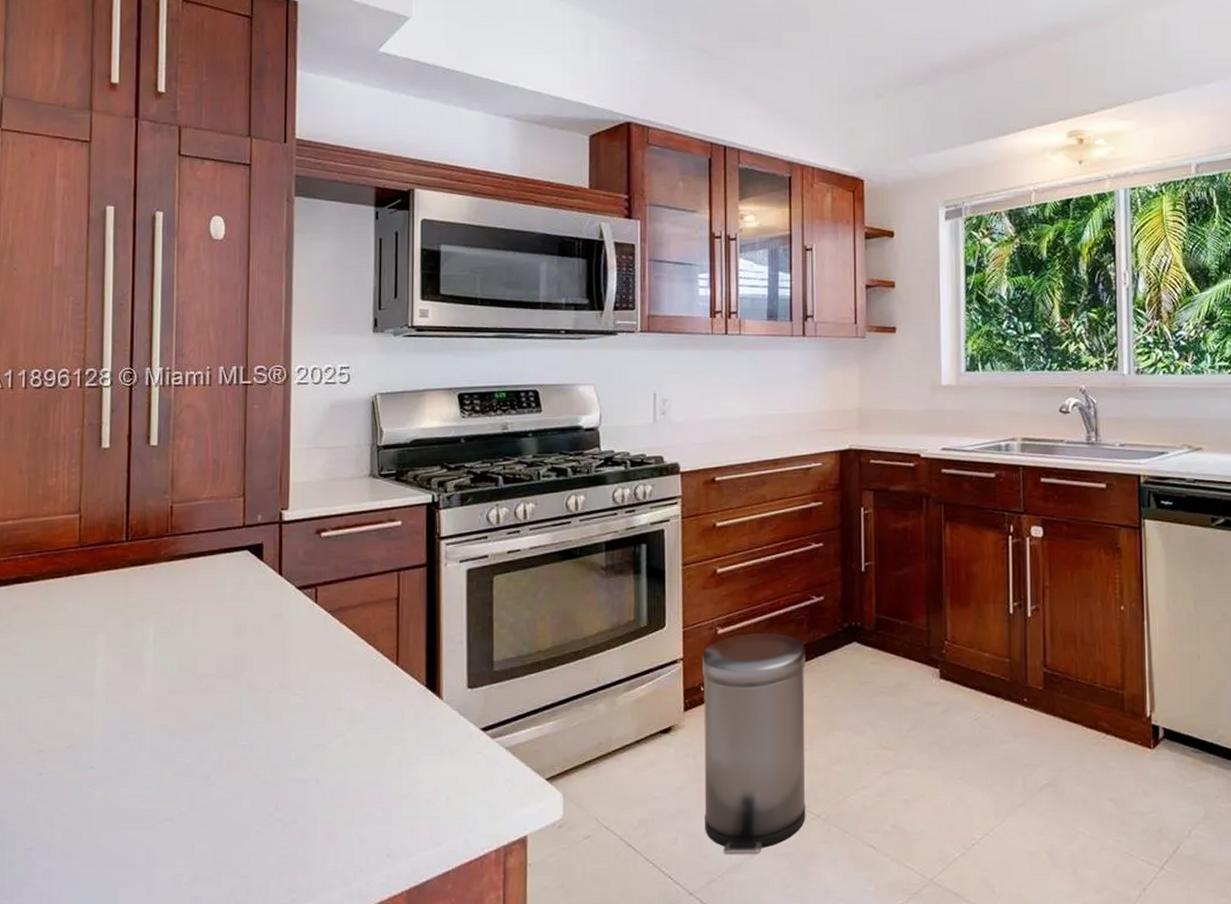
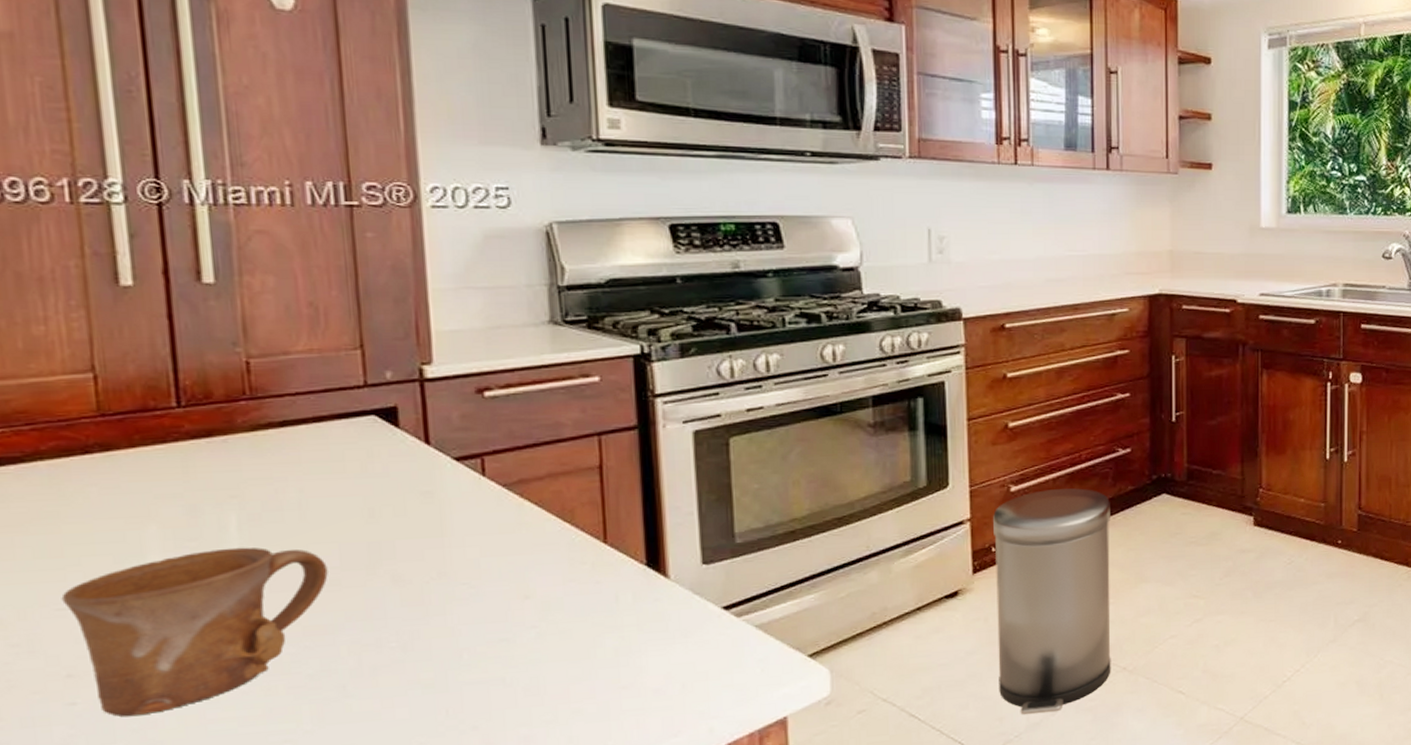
mug: none [42,654,207,787] -> present [61,547,328,717]

